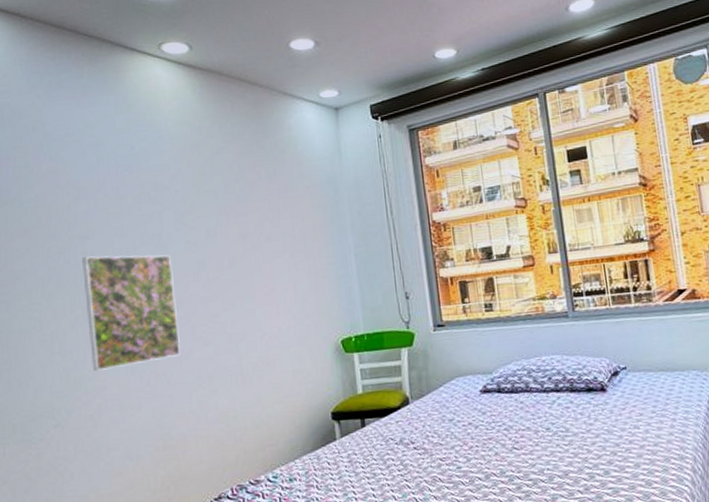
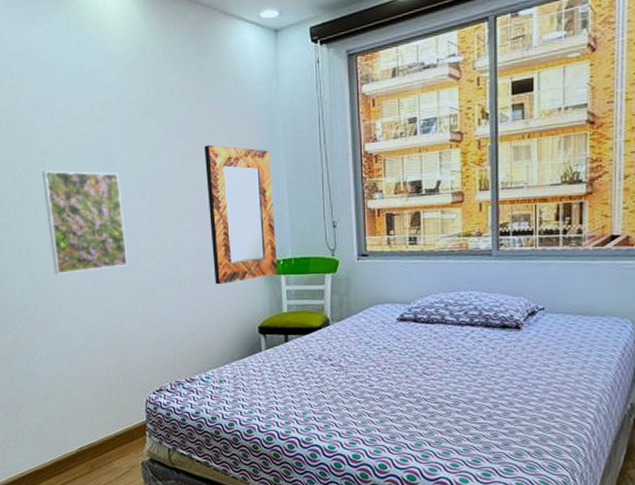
home mirror: none [266,221,350,369] -> present [204,145,278,285]

